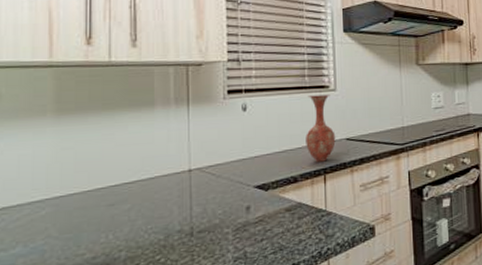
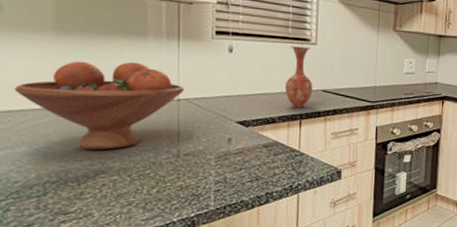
fruit bowl: none [10,135,196,241] -> present [14,61,184,151]

